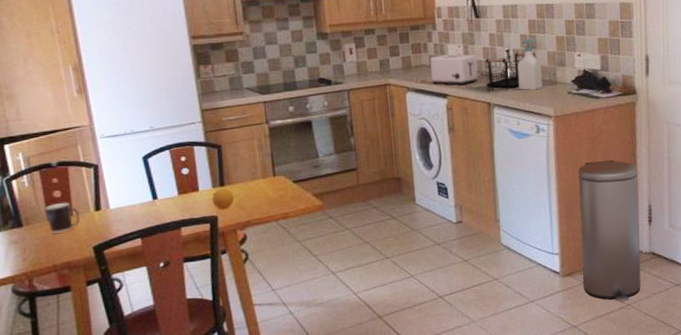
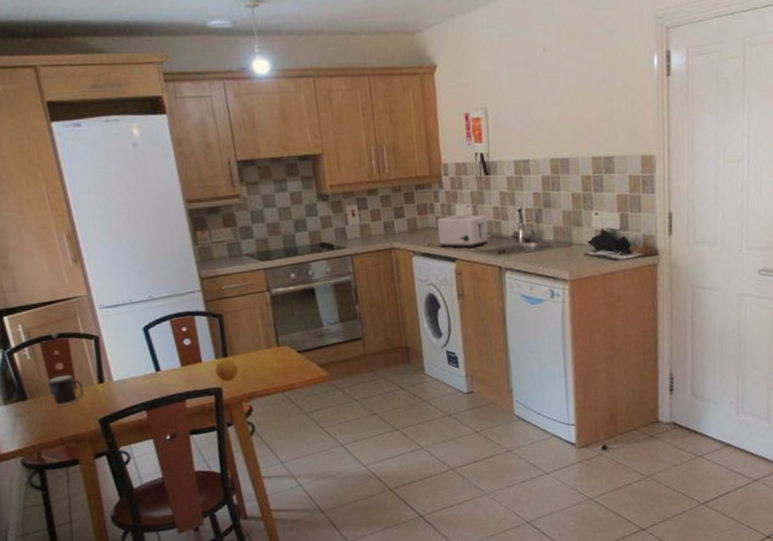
dish rack: present [485,52,537,89] -> none [496,211,551,251]
soap bottle: present [517,38,543,91] -> none [530,196,558,253]
pedal bin: present [578,160,641,302] -> none [595,326,661,474]

